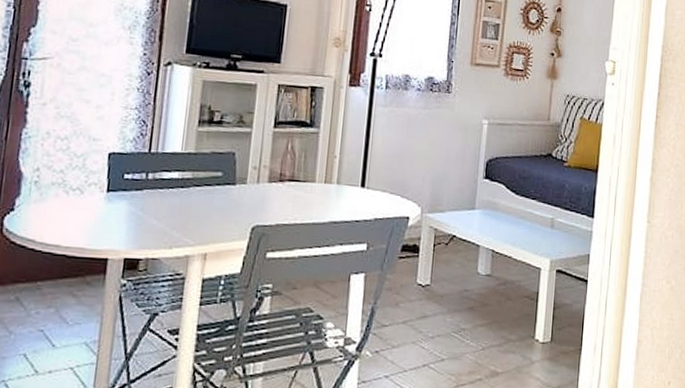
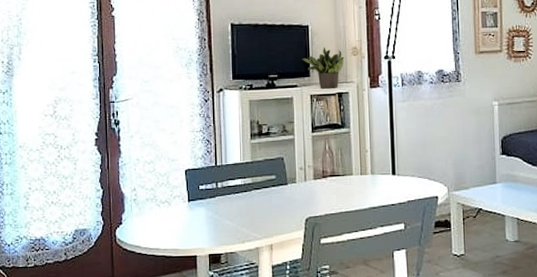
potted plant: none [273,32,325,81] -> present [302,47,345,89]

